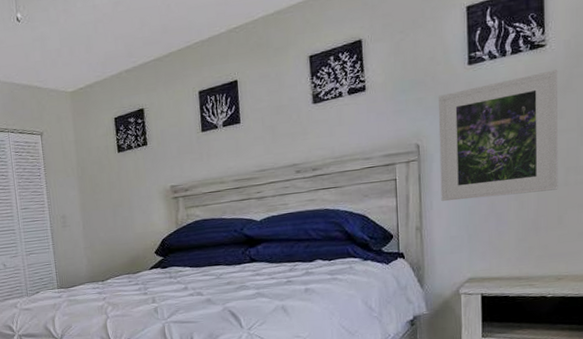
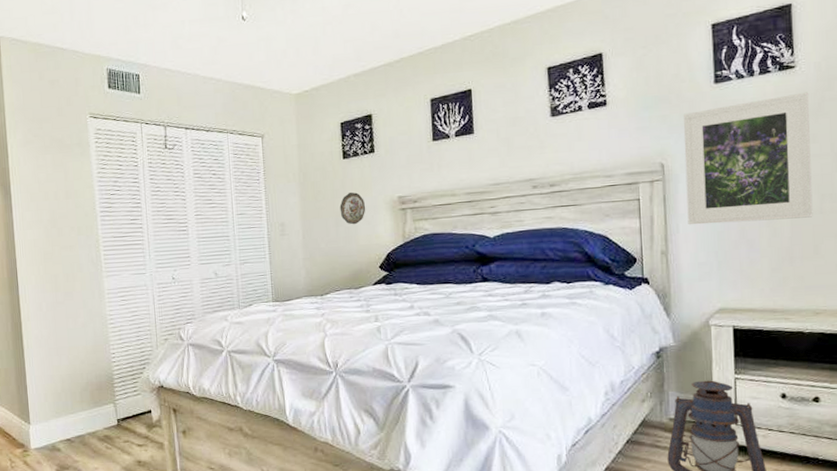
decorative plate: none [116,184,141,214] -> present [339,192,366,225]

